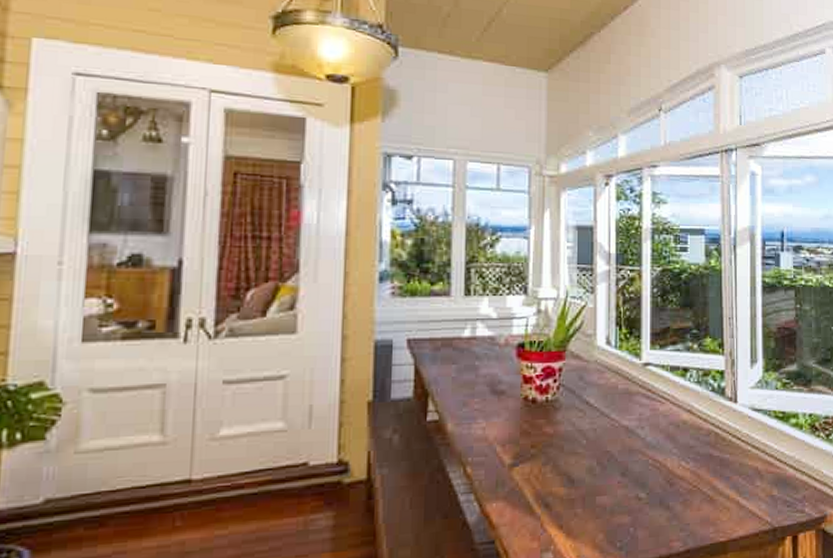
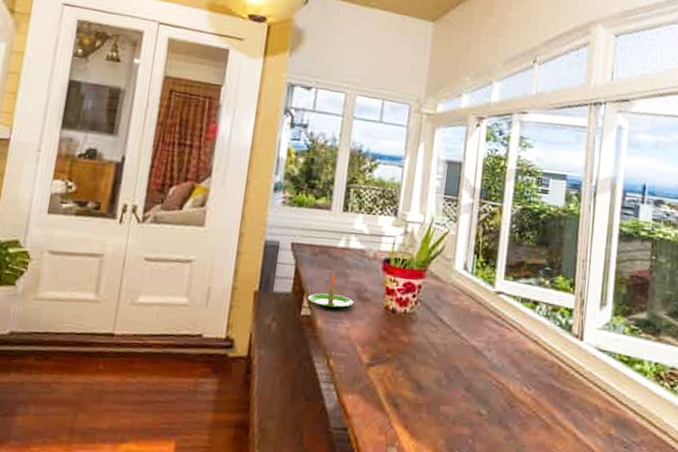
candle: none [433,368,488,407] -> present [308,273,354,308]

